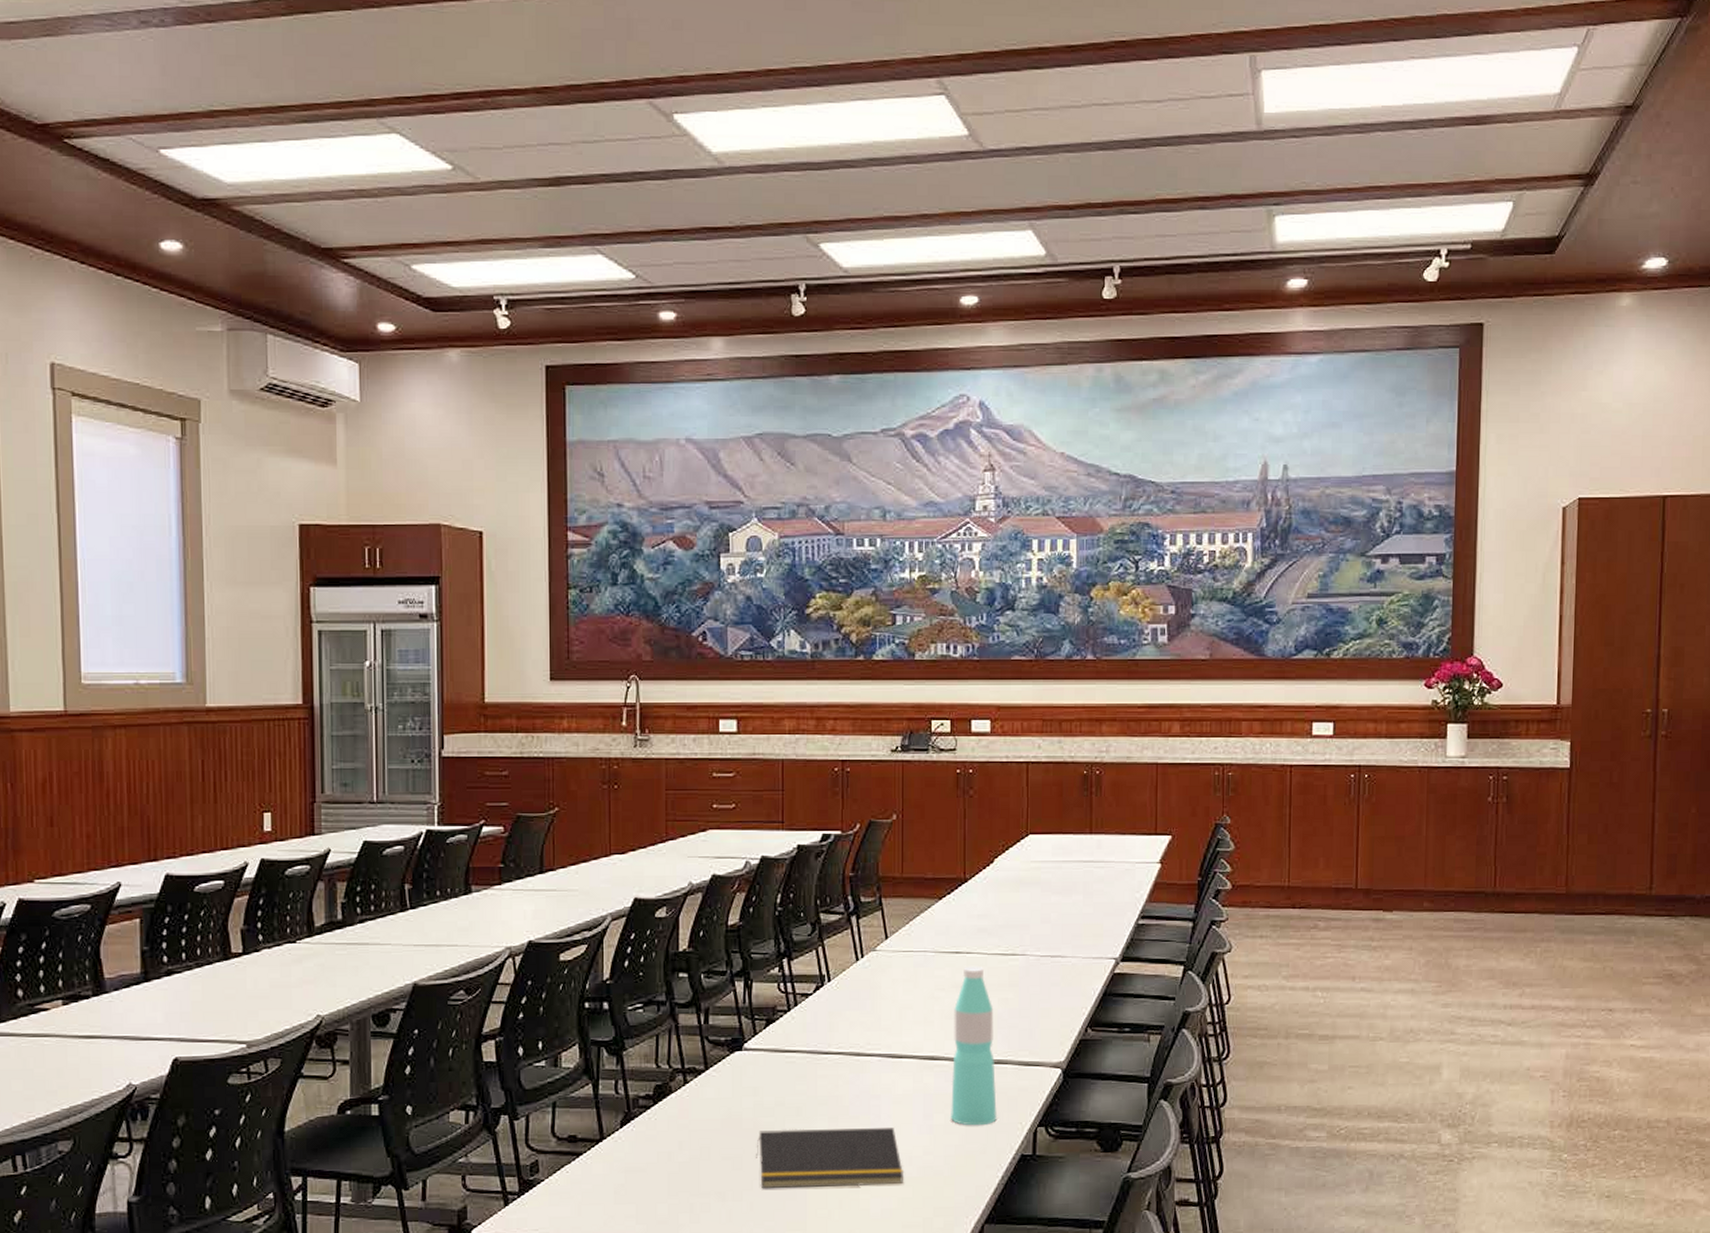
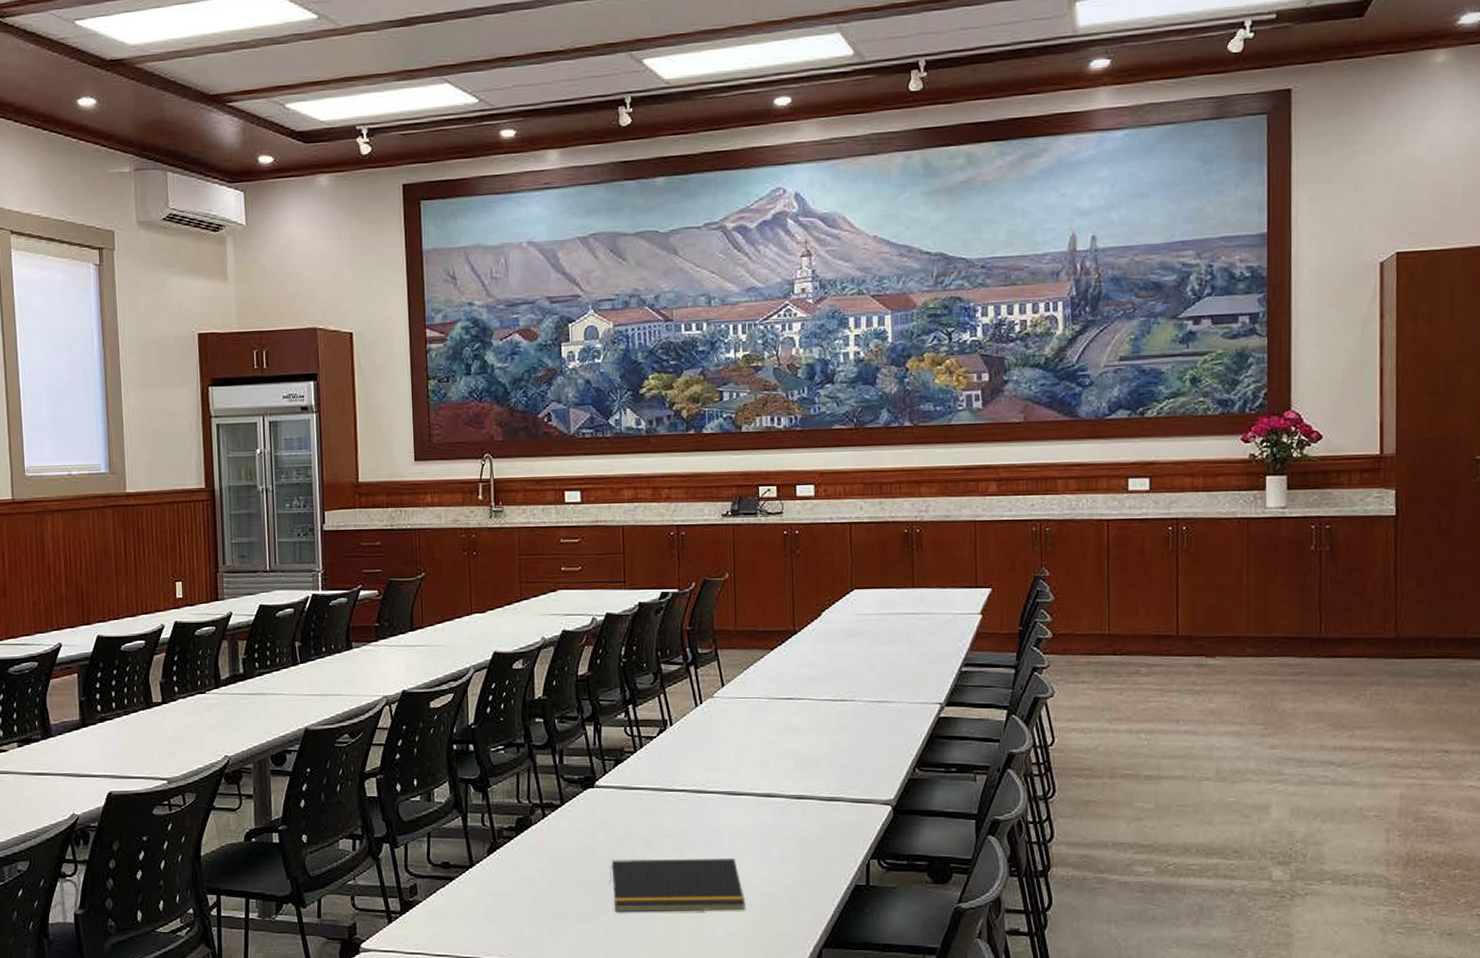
water bottle: present [951,966,997,1126] -> none [787,711,831,858]

